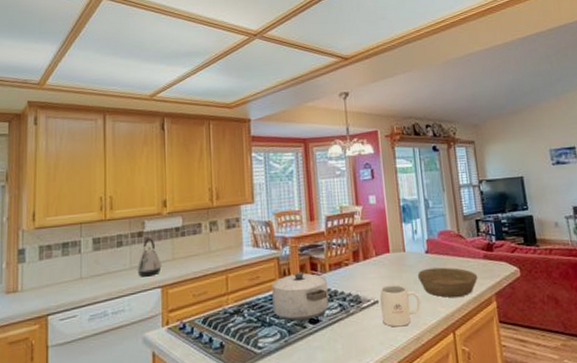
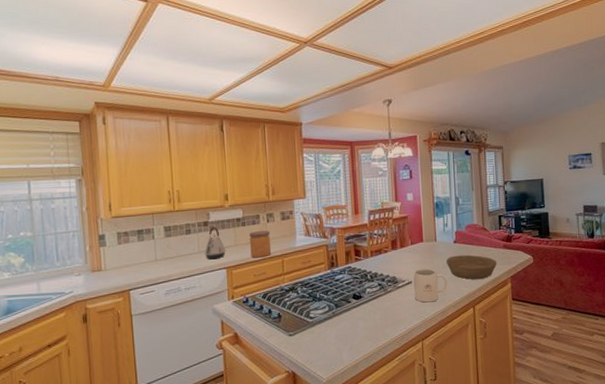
jar: none [189,241,214,274] -> present [249,231,272,258]
cooking pot: present [272,271,329,321] -> none [321,257,370,297]

